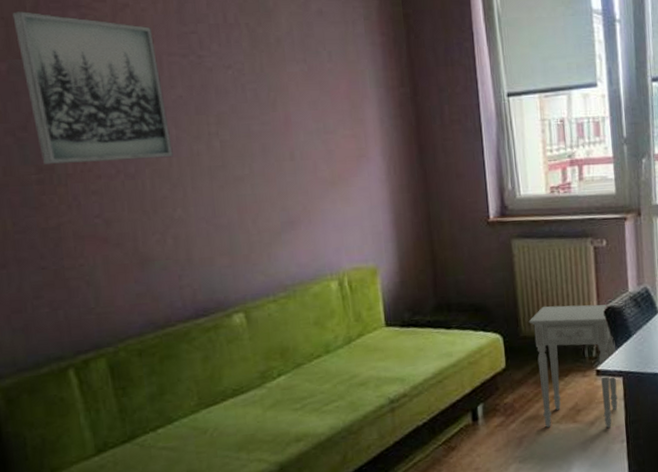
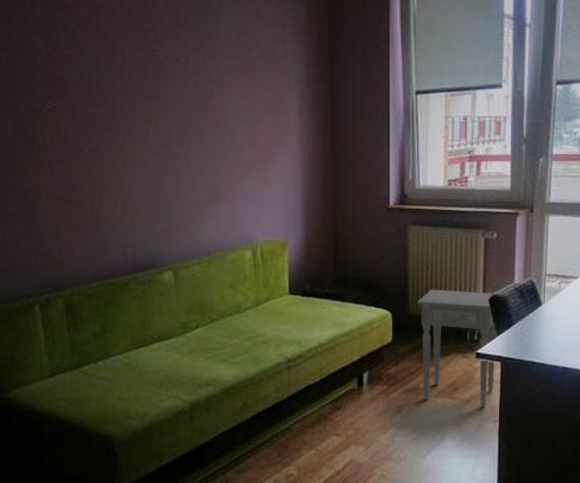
wall art: present [12,11,173,164] -> none [15,10,127,136]

